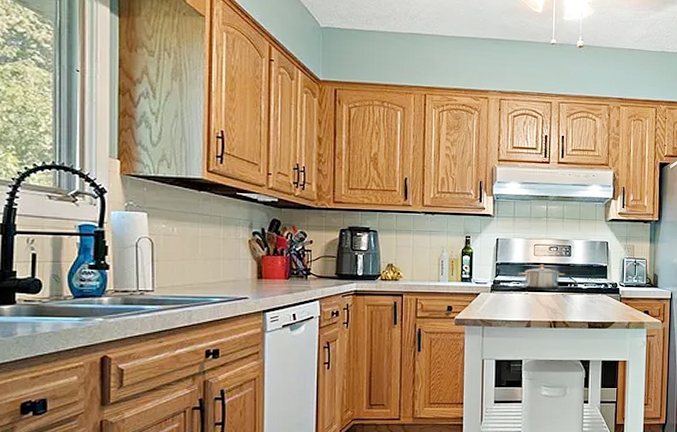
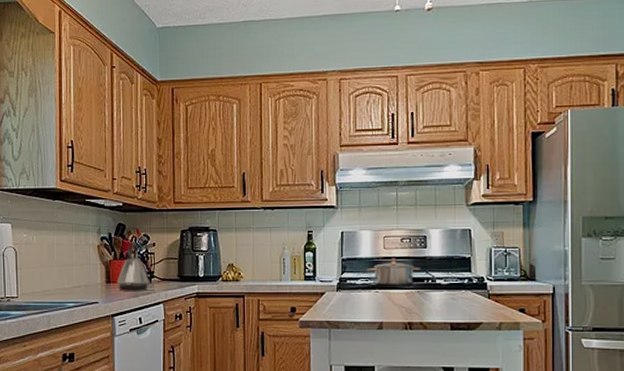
kettle: none [269,238,305,289] -> present [117,242,149,292]

